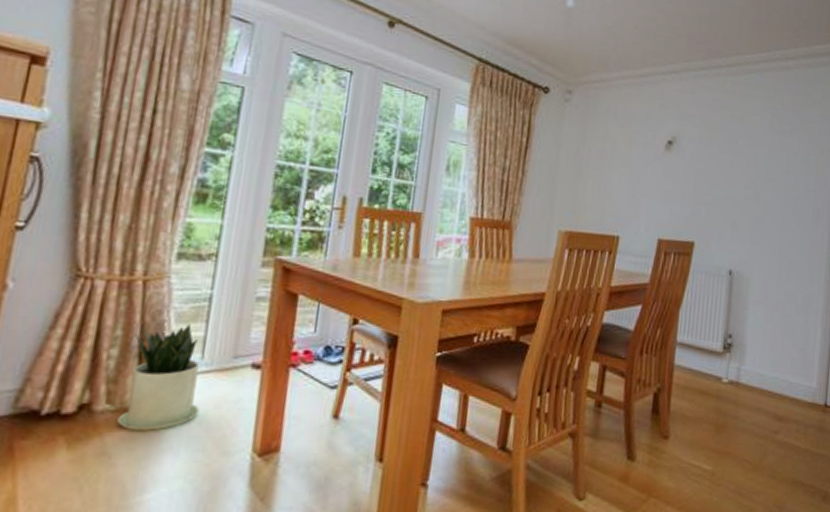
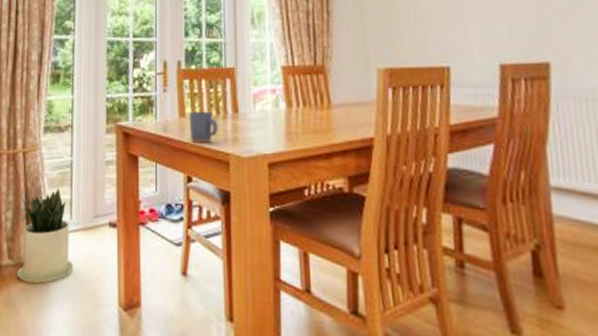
mug: none [363,252,396,286] -> present [189,111,218,143]

